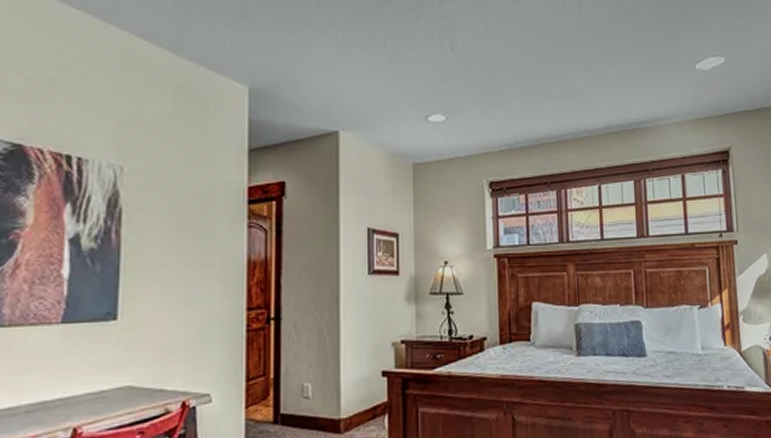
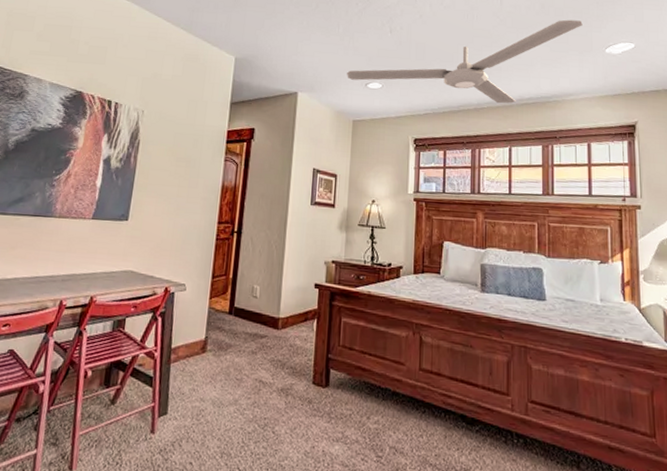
ceiling fan: none [401,30,670,134] -> present [347,19,583,104]

